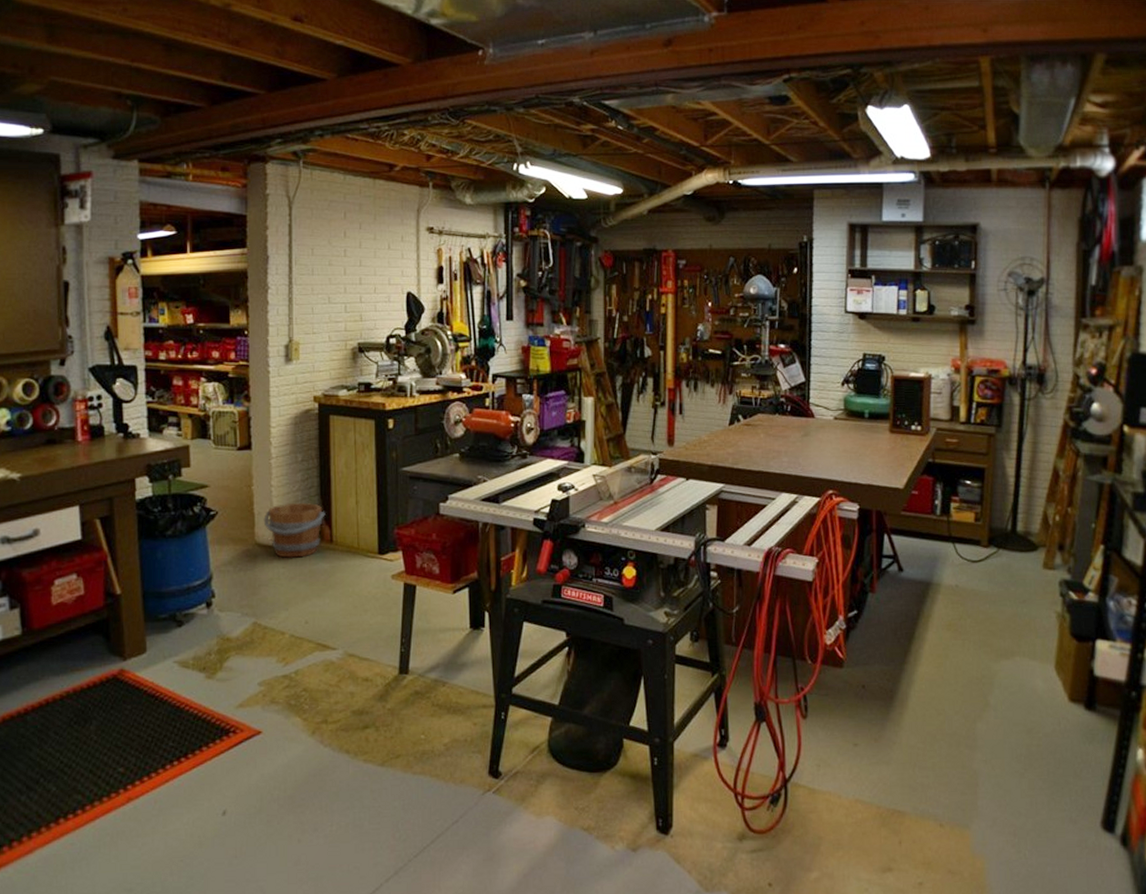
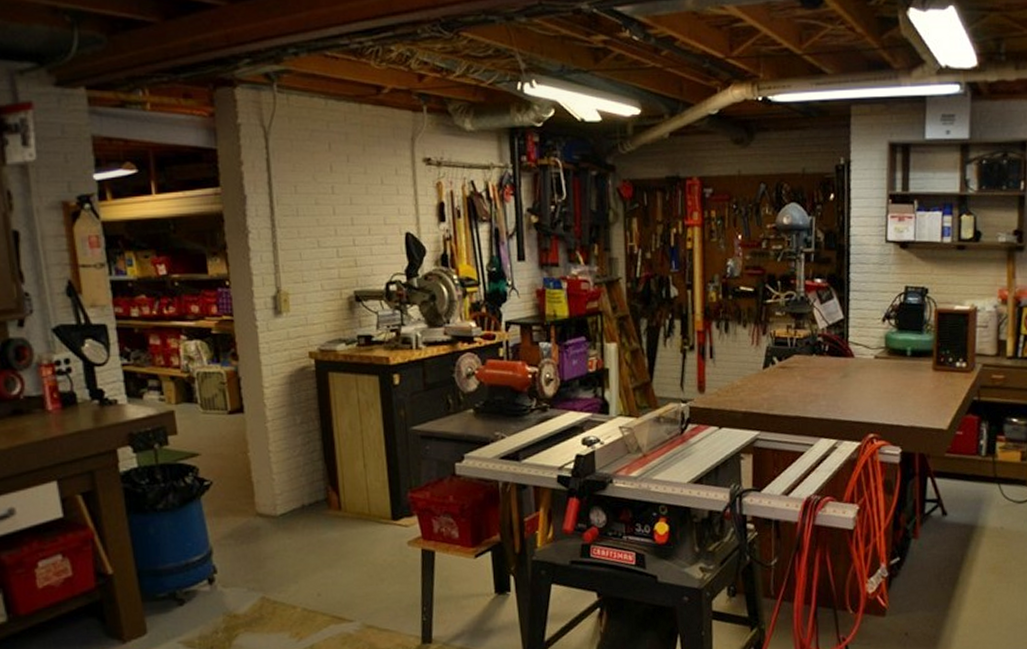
bucket: present [263,502,326,558] -> none [263,468,331,528]

